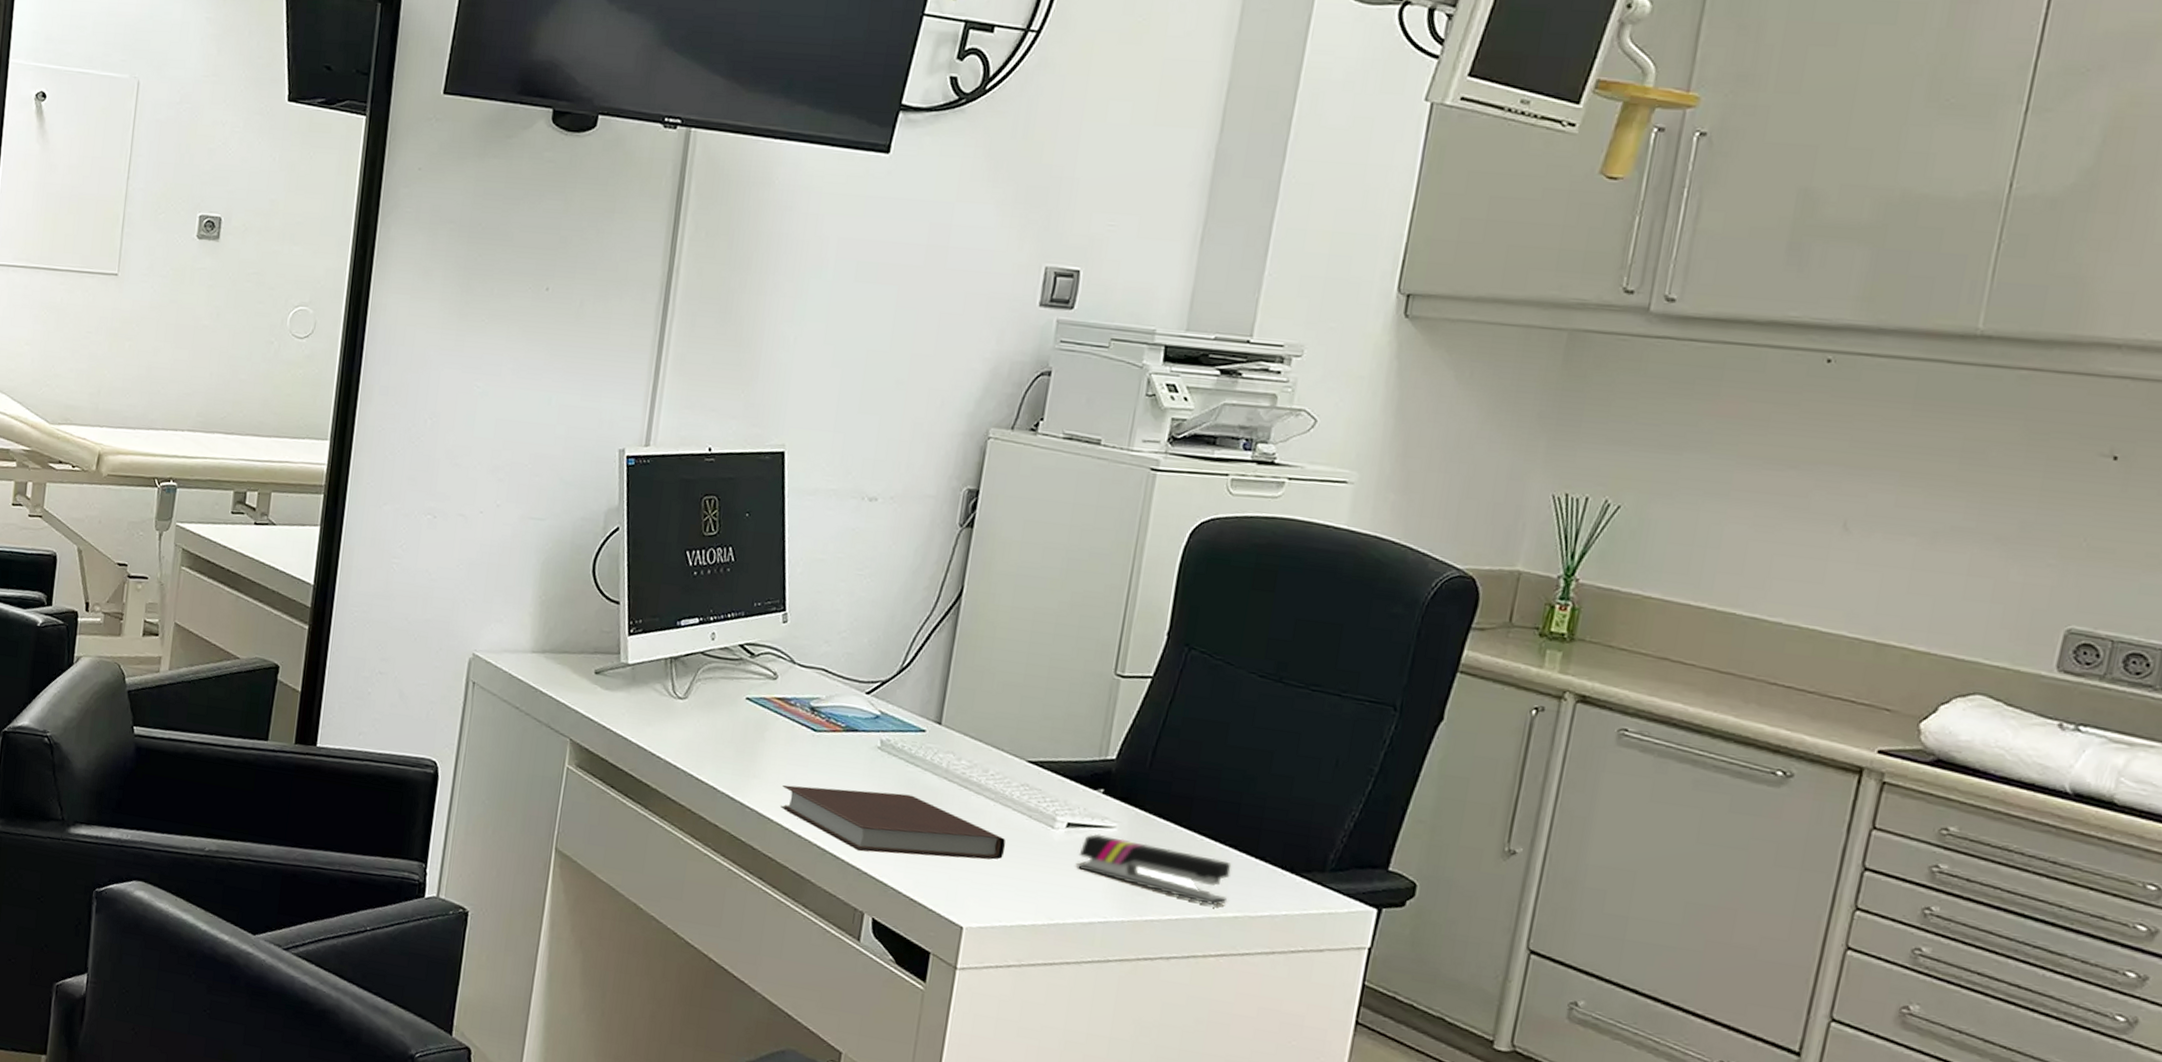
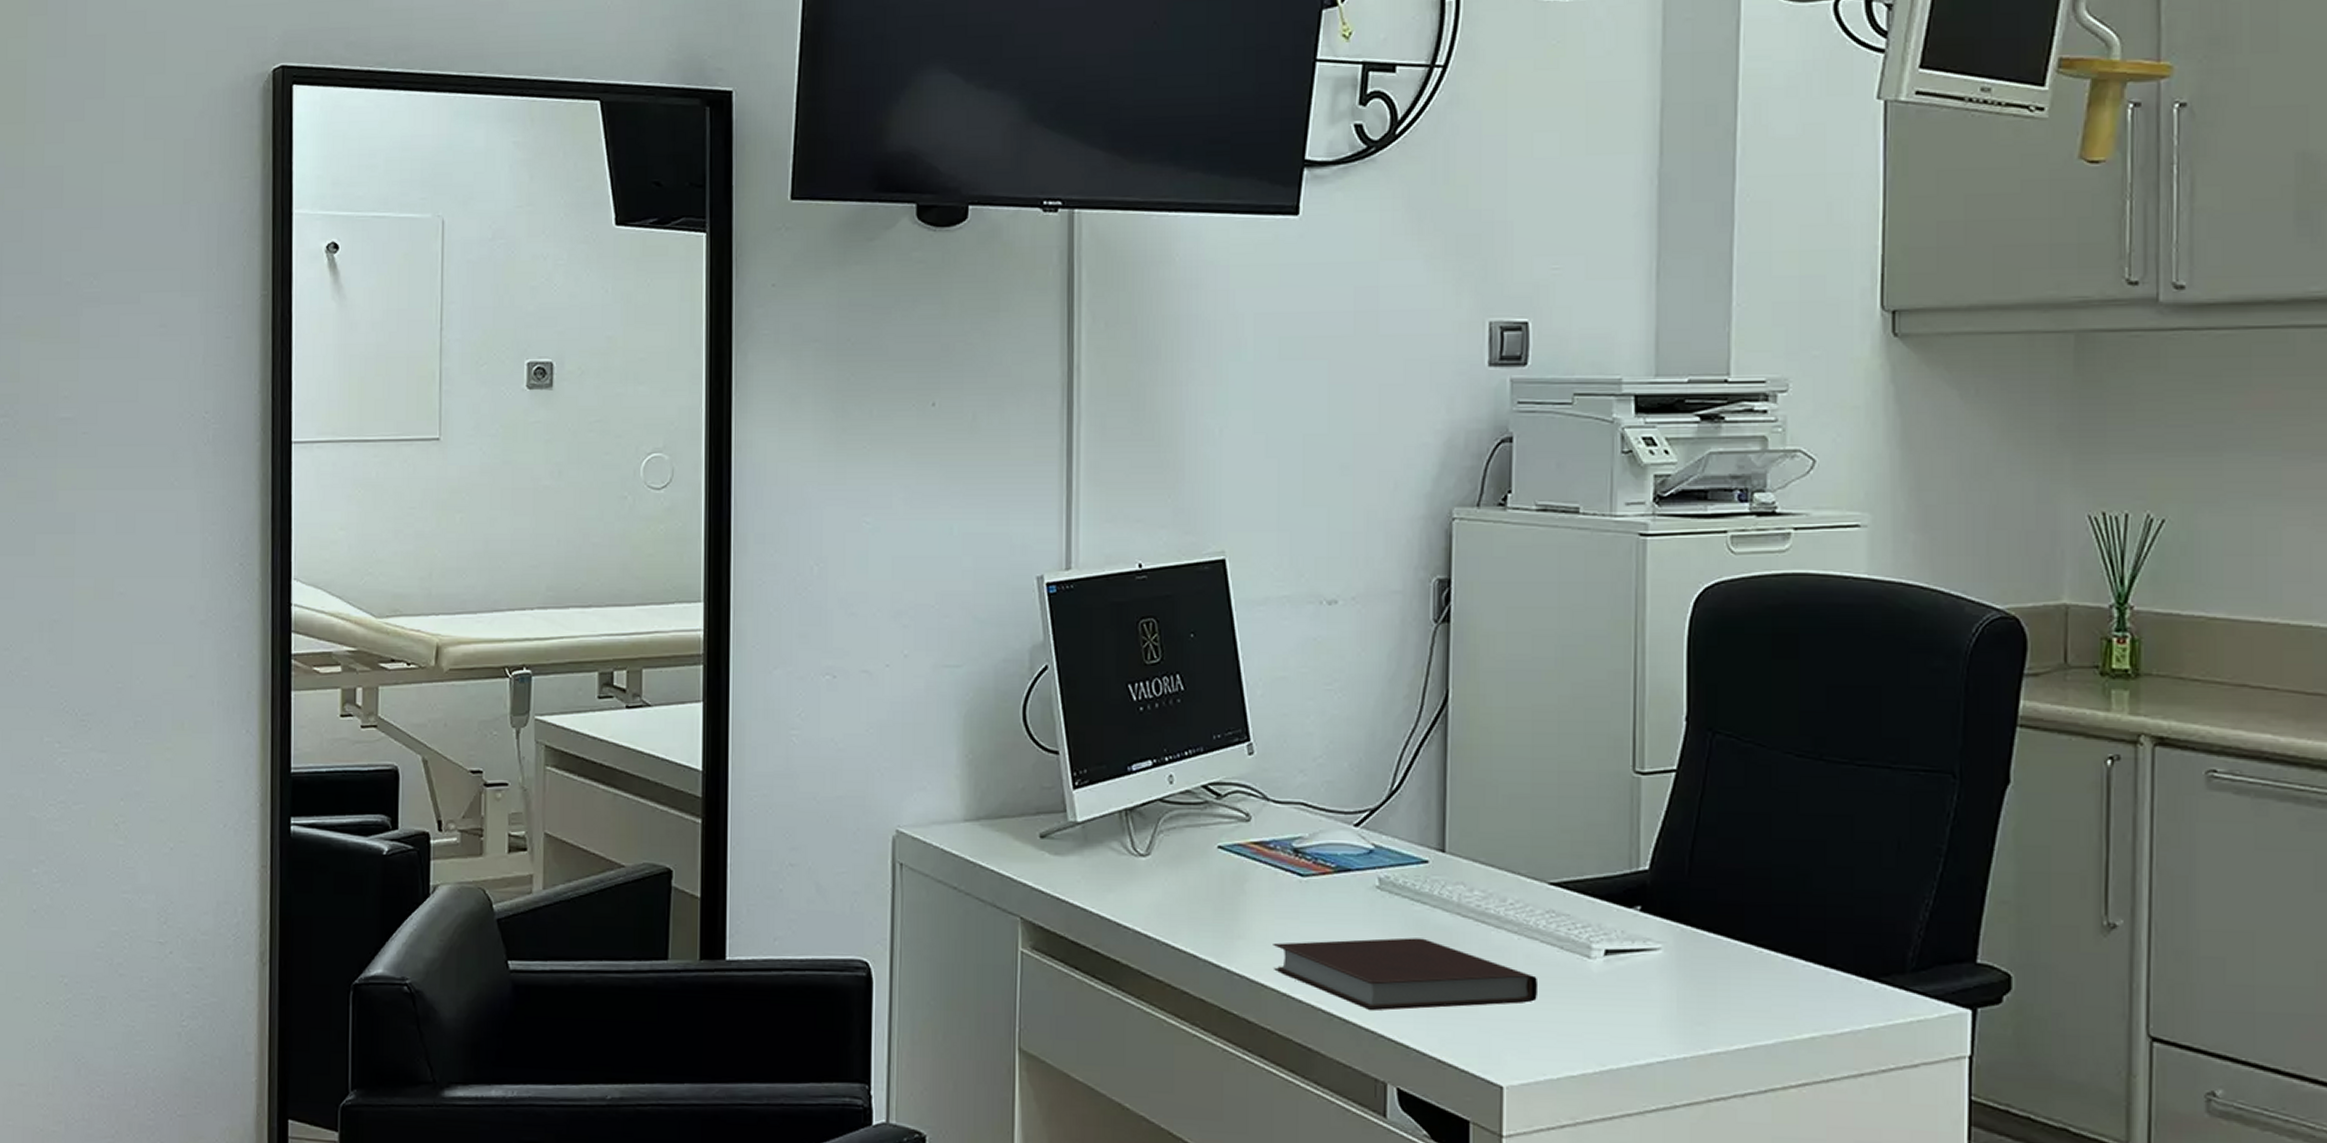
stapler: present [1077,833,1232,907] -> none [1623,958,1801,1028]

